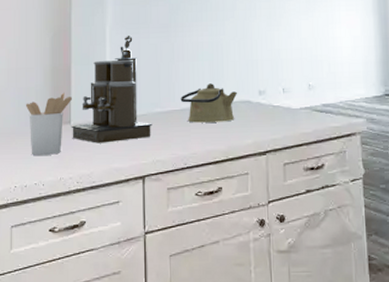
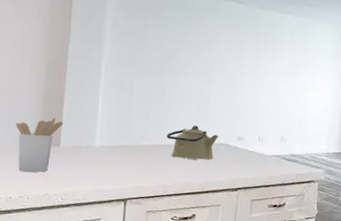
coffee maker: present [71,34,152,143] -> none [59,72,138,167]

